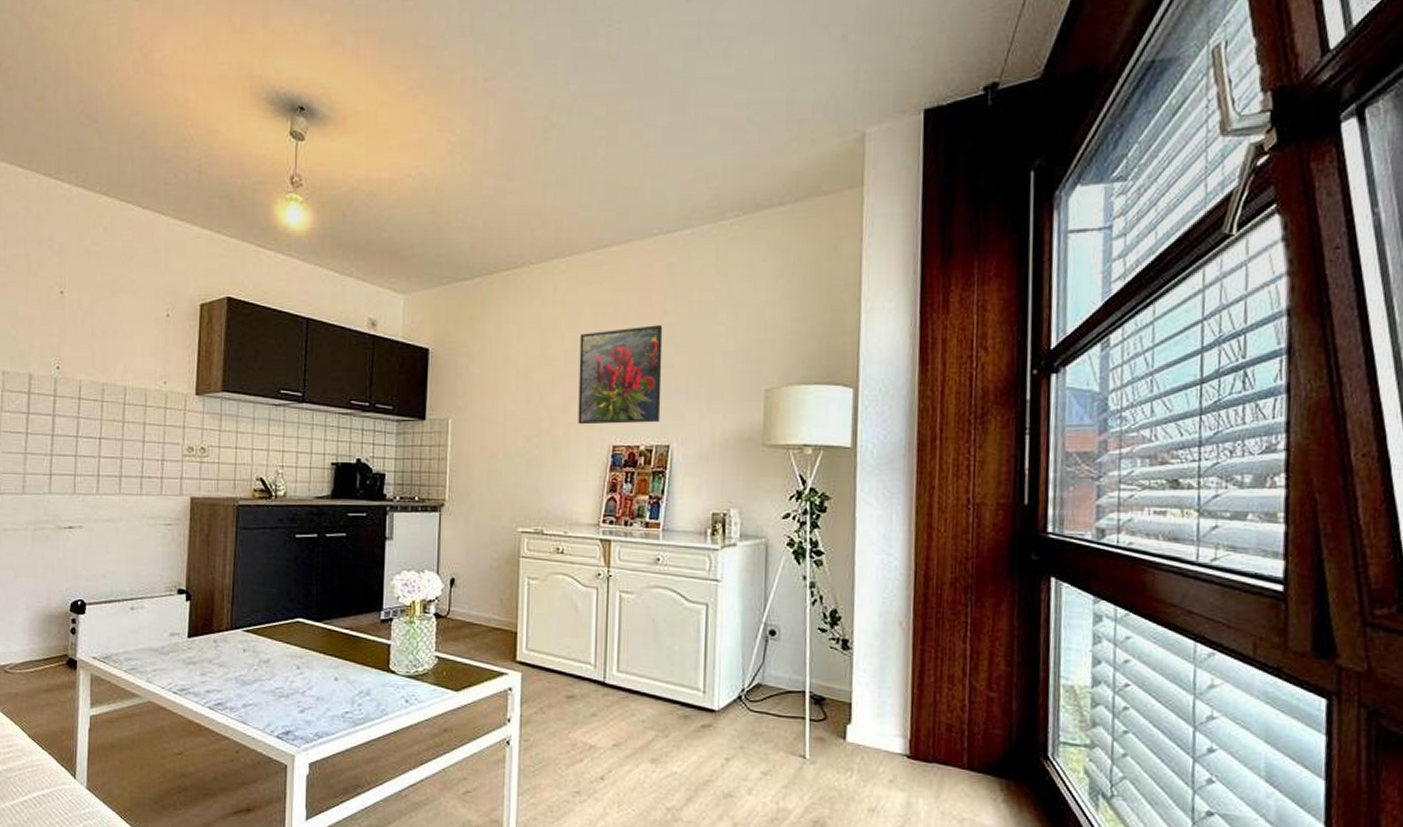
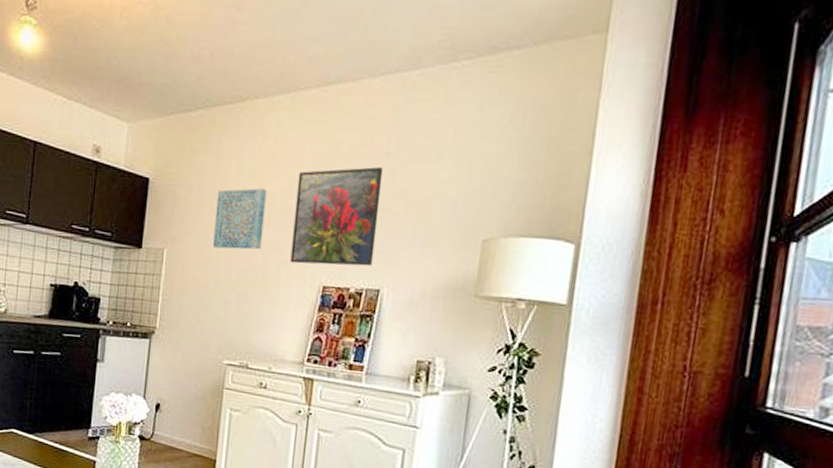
wall art: none [499,352,549,414] -> present [213,188,267,250]

